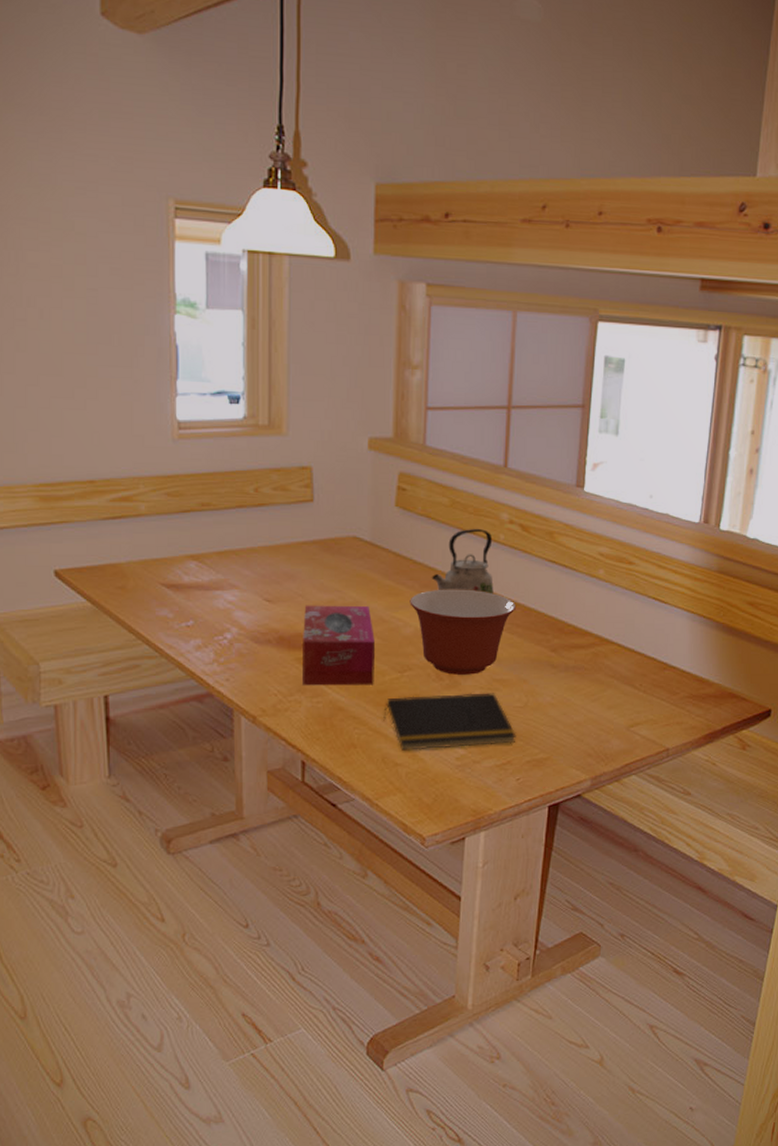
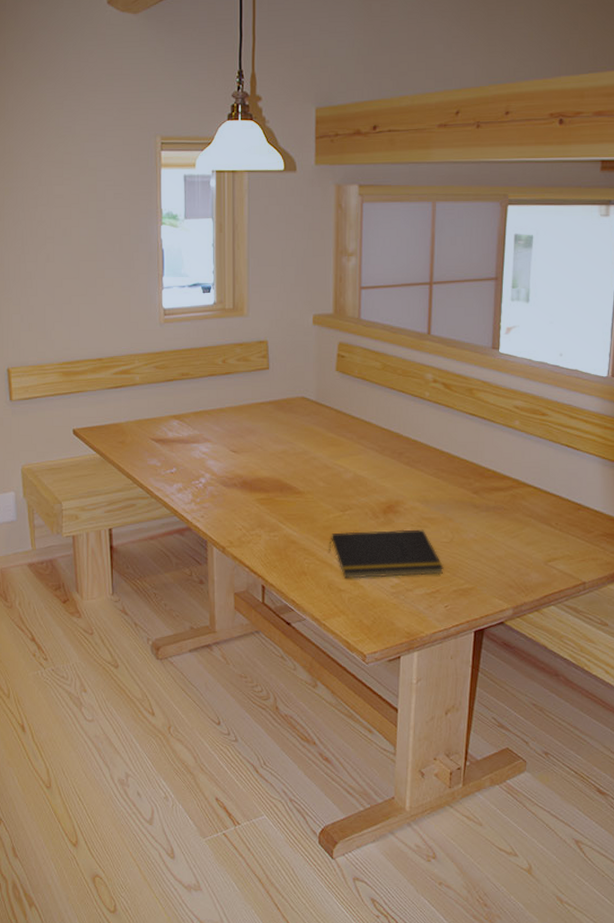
tissue box: present [302,605,375,686] -> none [262,454,321,522]
mixing bowl: present [410,589,517,675] -> none [349,439,441,514]
kettle: present [431,528,494,594] -> none [367,387,421,444]

